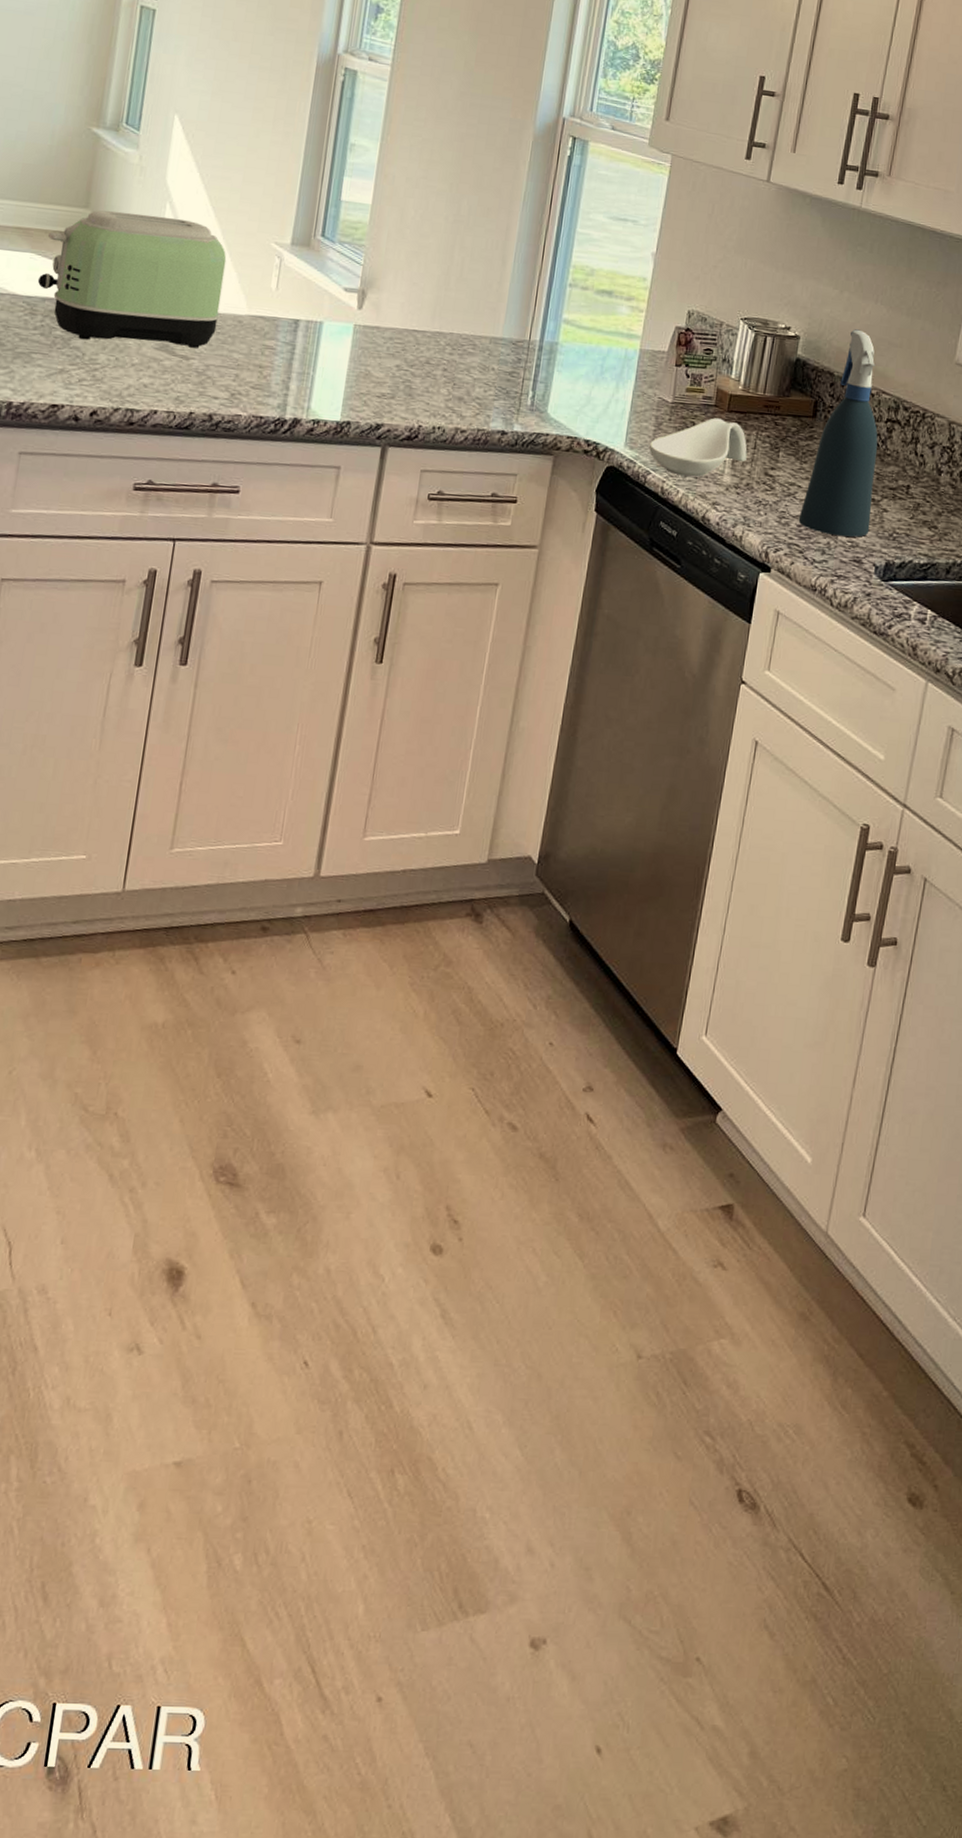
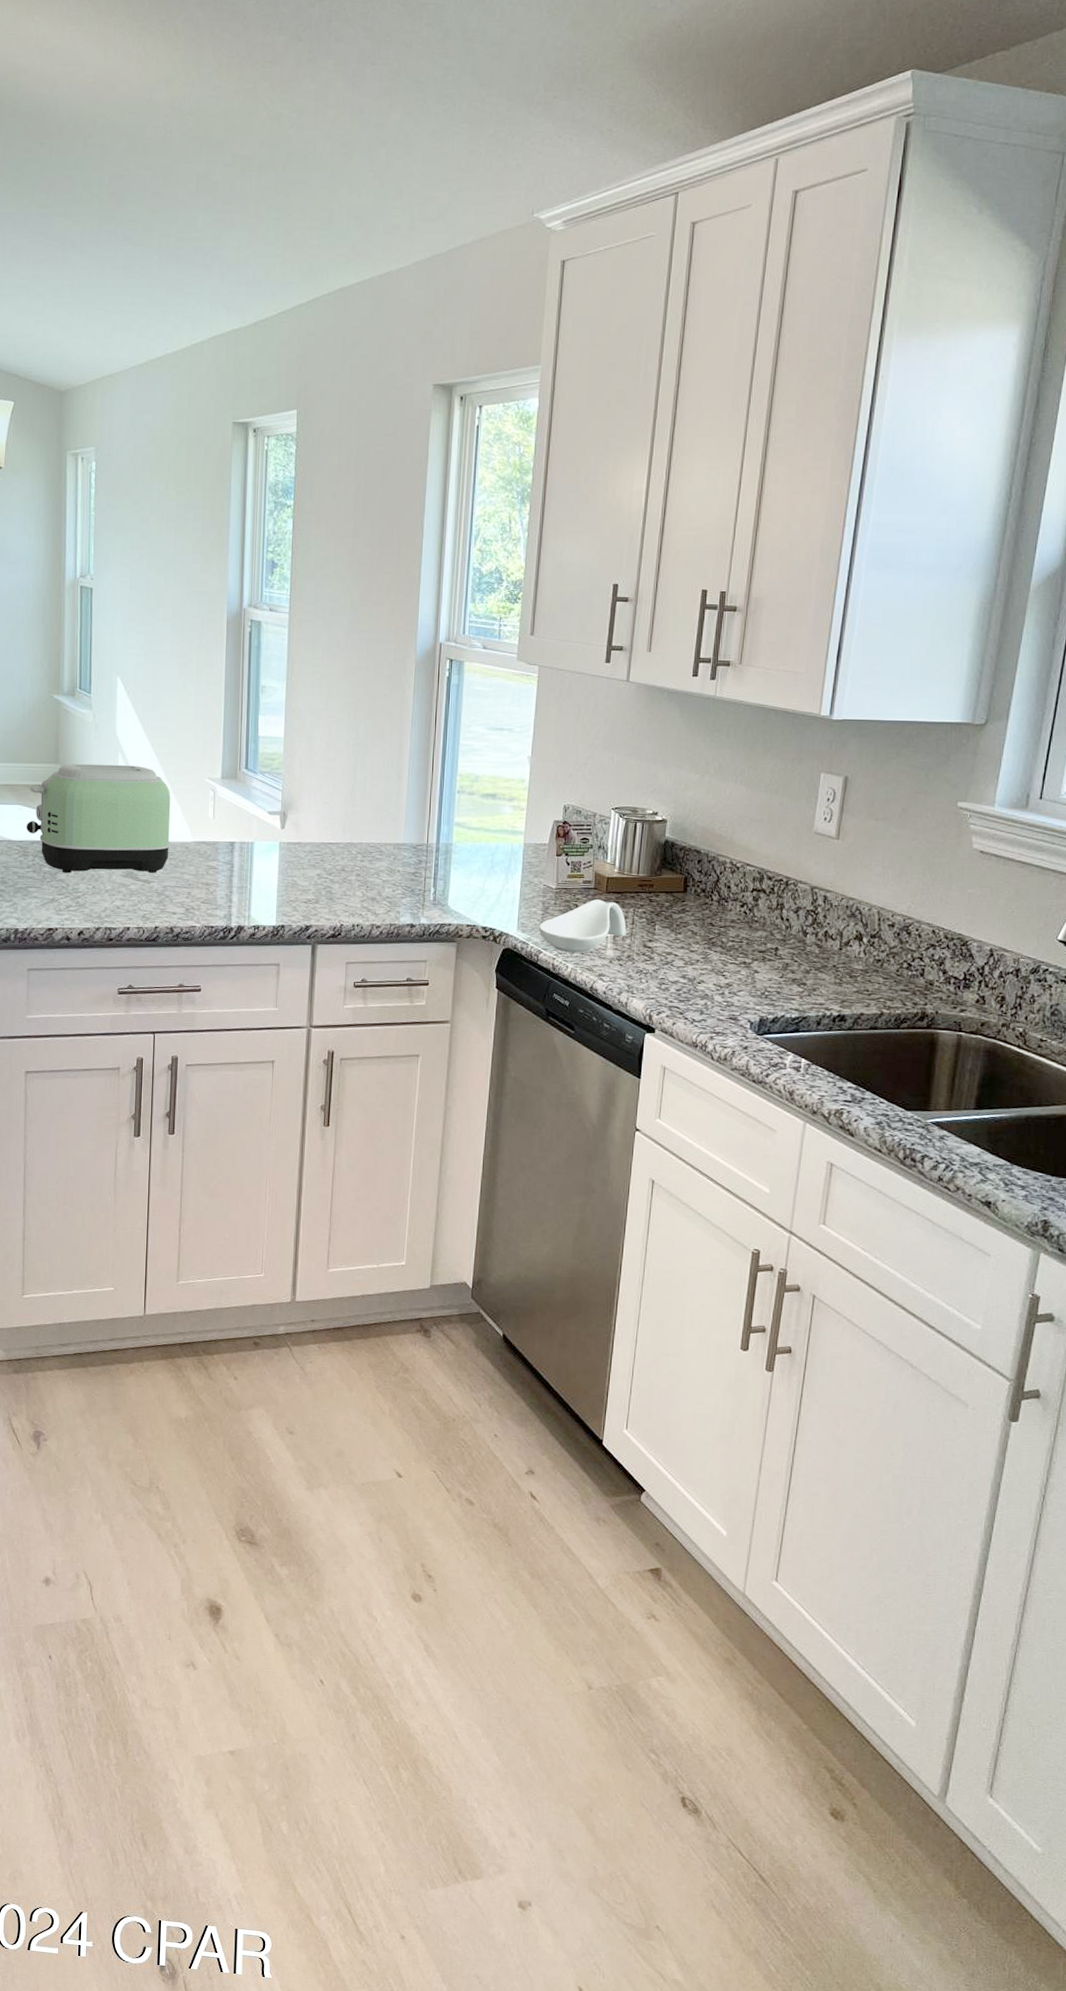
spray bottle: present [798,329,878,537] -> none [677,809,745,998]

